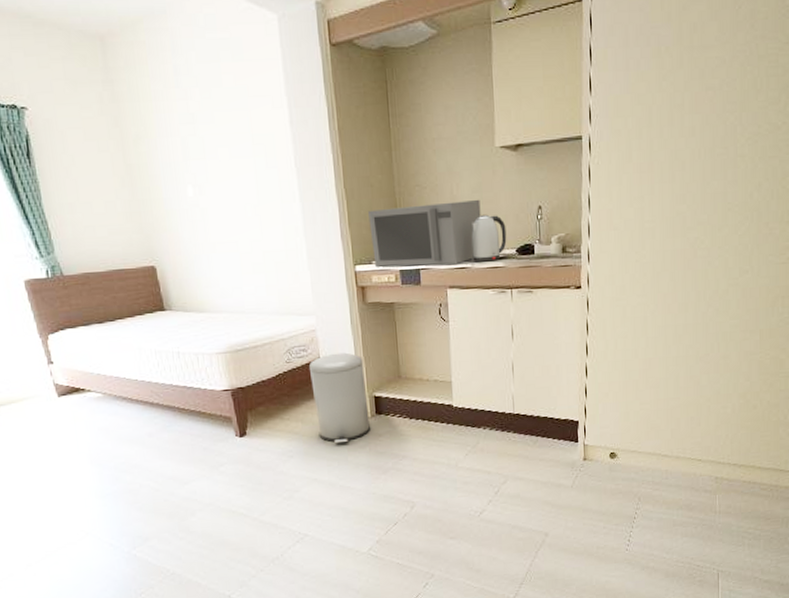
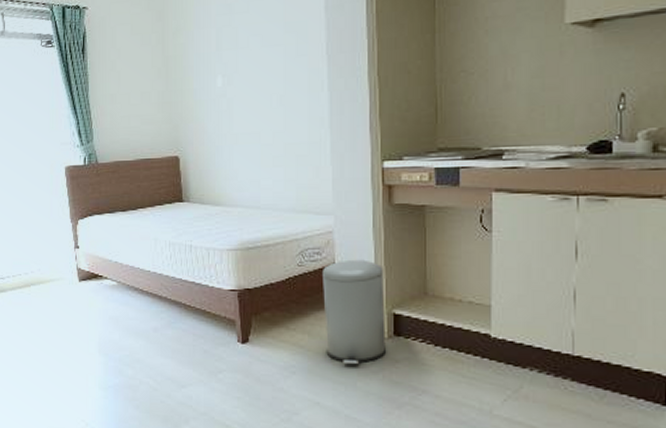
microwave: present [368,199,481,267] -> none [403,85,542,164]
kettle: present [471,214,507,262] -> none [527,103,575,161]

